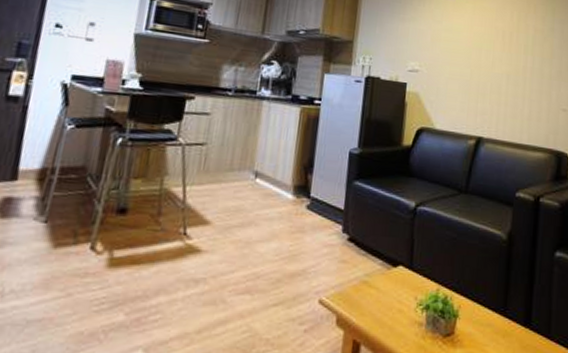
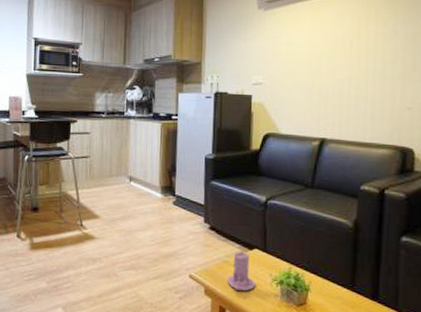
candle: none [364,265,399,319] -> present [227,249,256,291]

